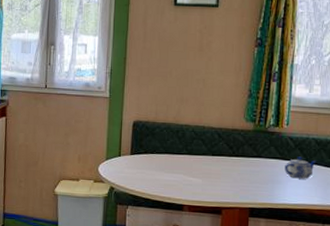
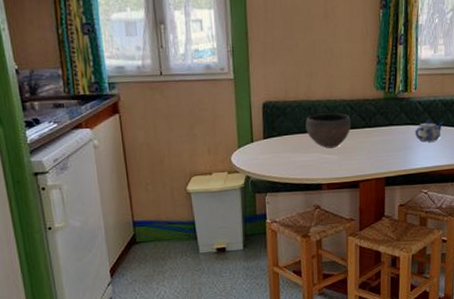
bowl: none [172,137,218,172] -> present [305,112,351,149]

